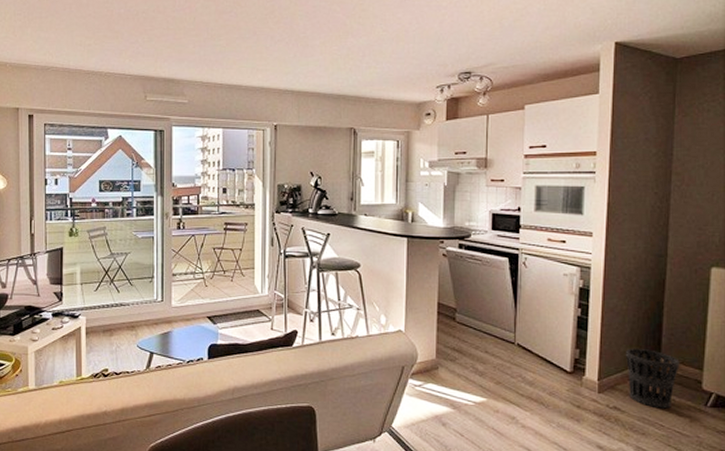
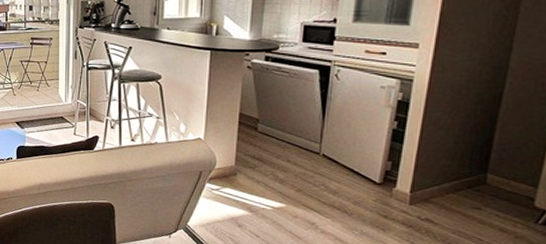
wastebasket: present [626,348,680,409] -> none [445,162,510,224]

